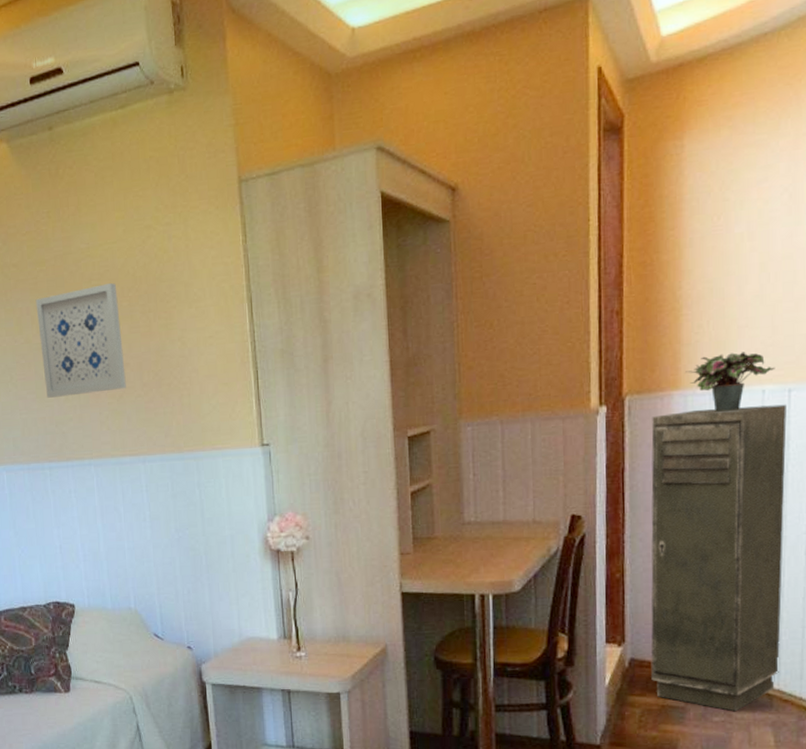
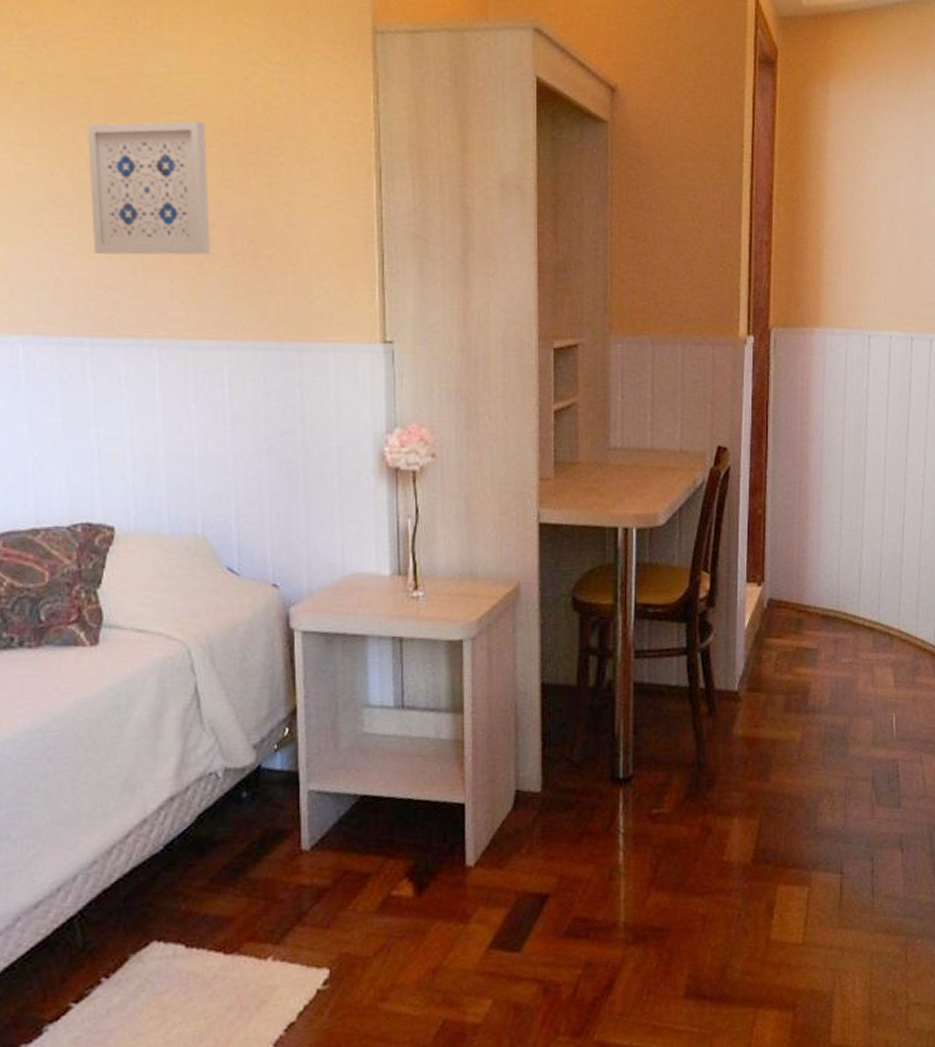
storage cabinet: present [651,404,787,712] -> none [788,348,909,653]
potted plant: present [686,352,775,412] -> none [825,296,901,353]

